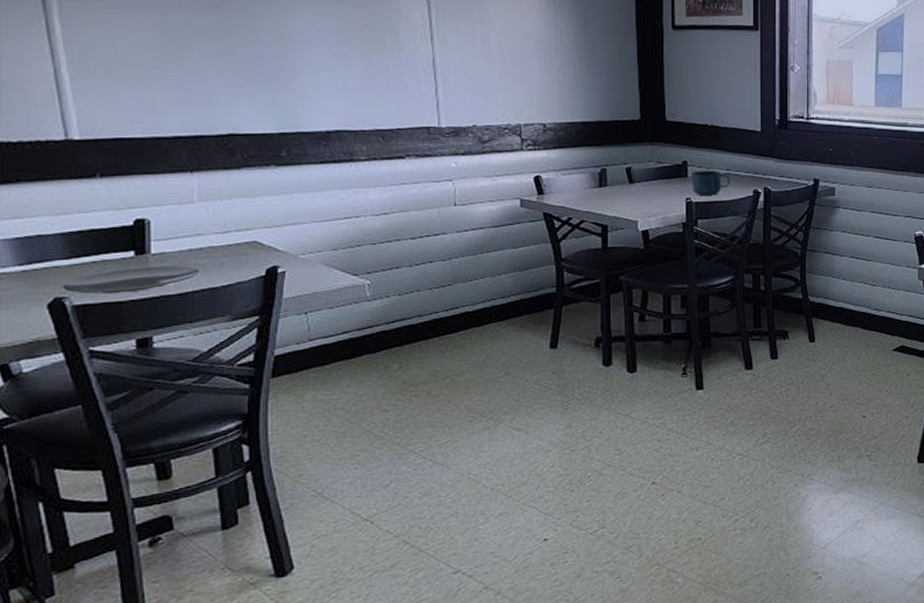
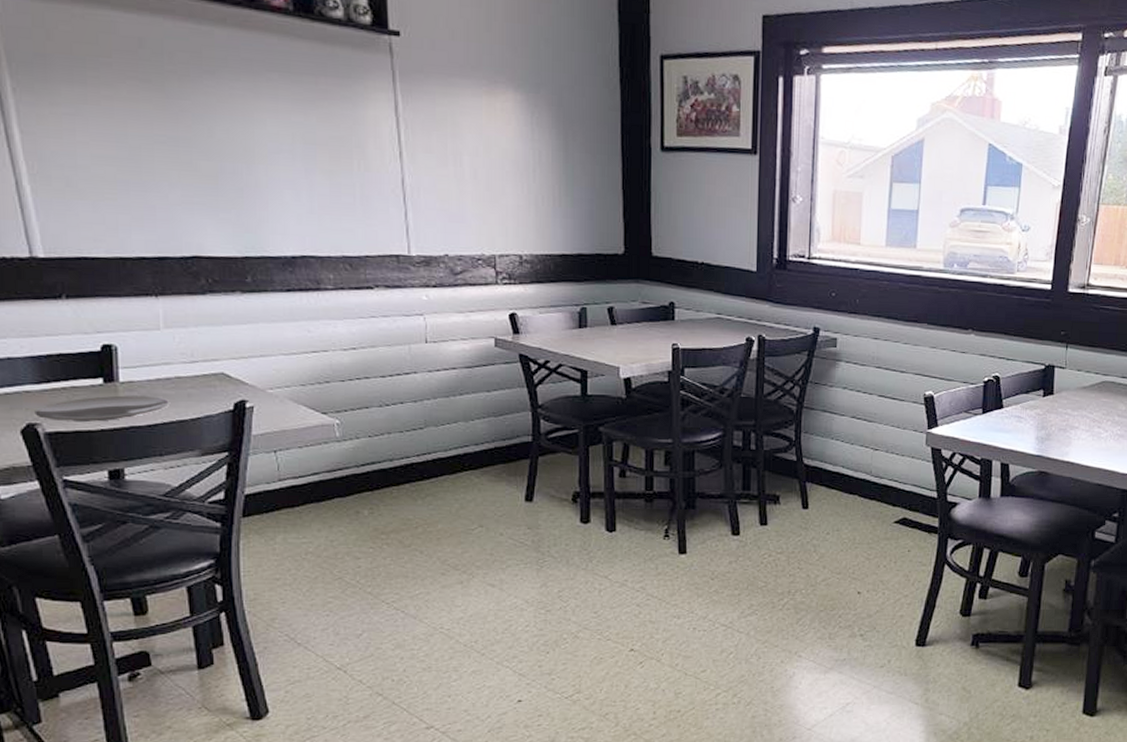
cup: present [691,171,730,195] -> none [678,313,721,342]

